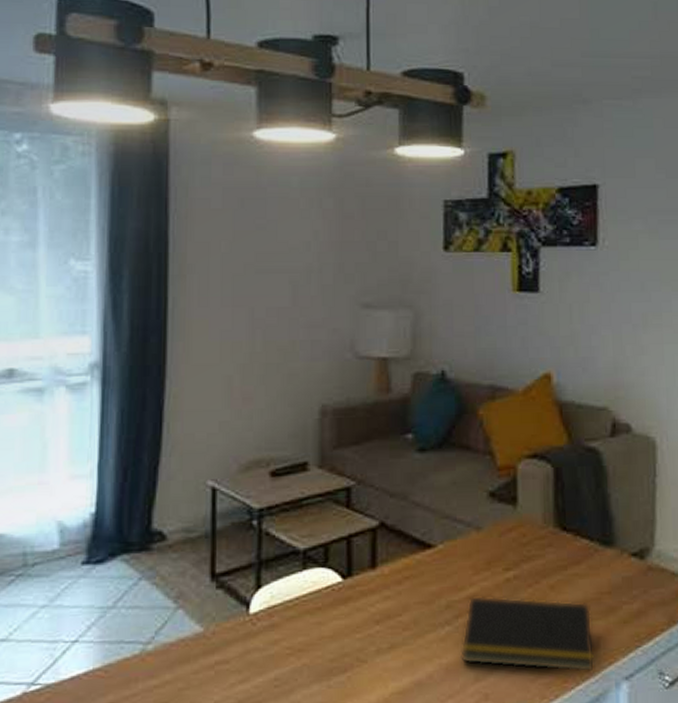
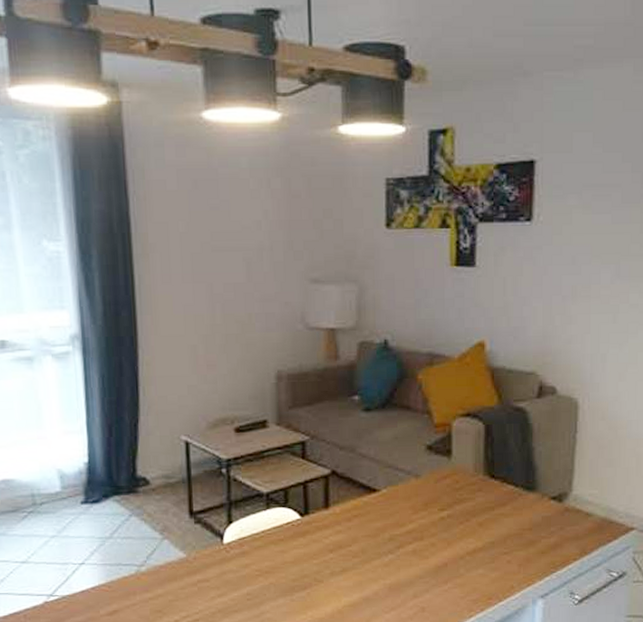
notepad: present [460,595,595,673] -> none [401,530,516,592]

